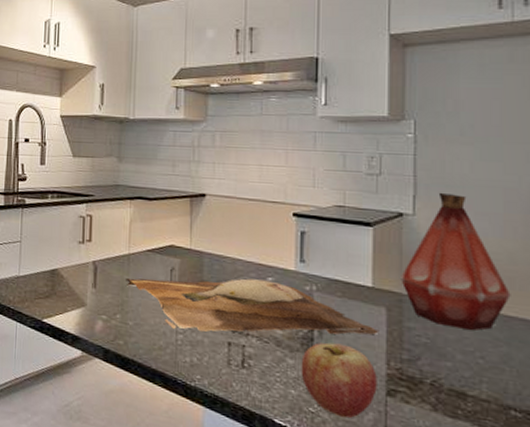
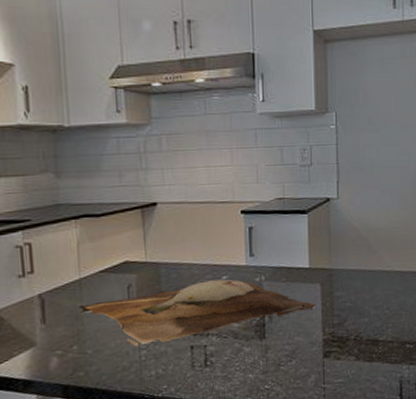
fruit: present [301,342,377,418] -> none [256,323,316,386]
bottle: present [401,192,511,331] -> none [330,176,405,289]

